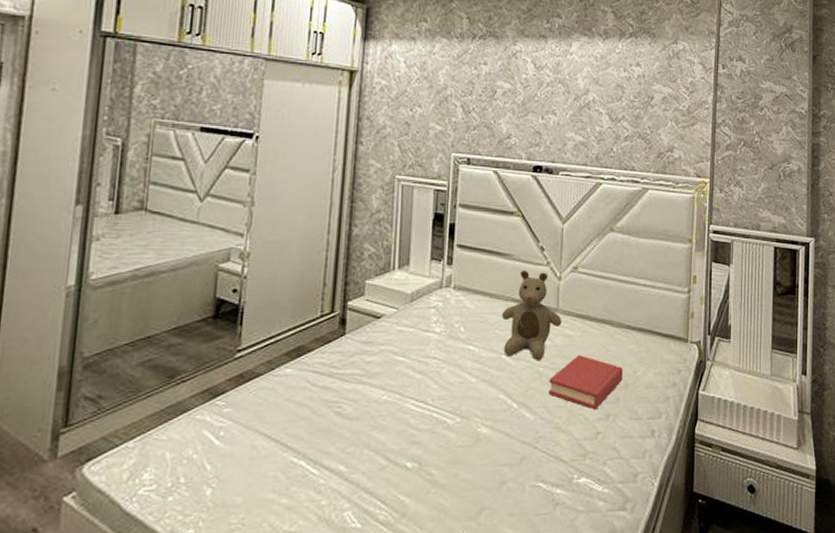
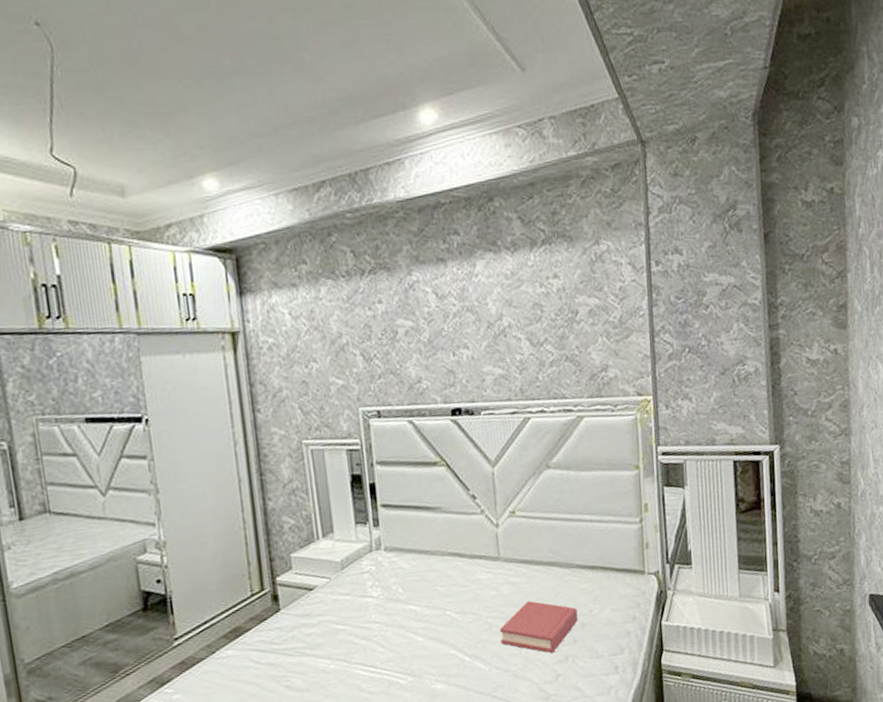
teddy bear: present [502,269,562,360] -> none [440,521,505,612]

